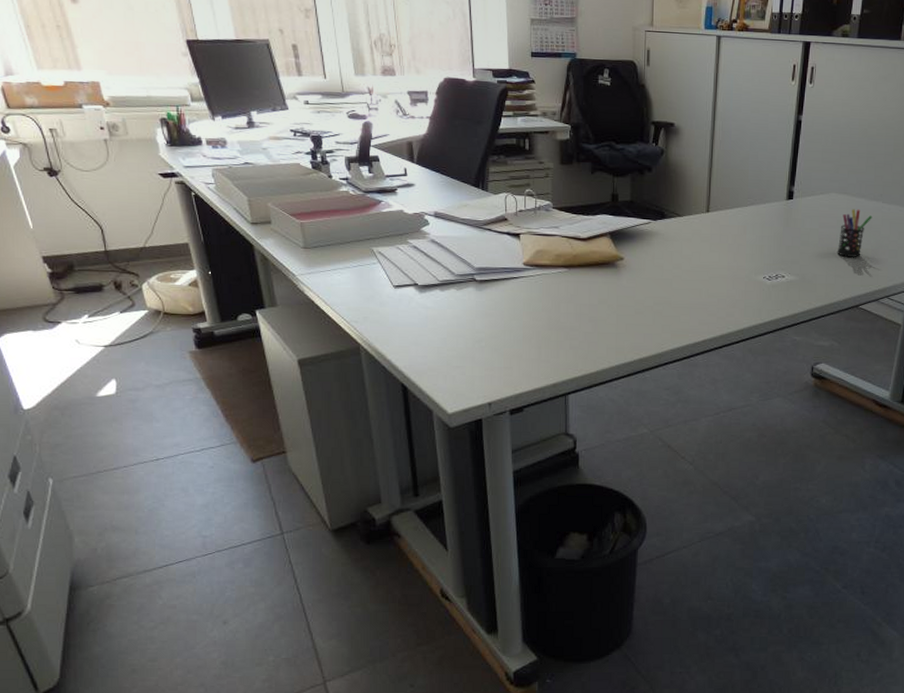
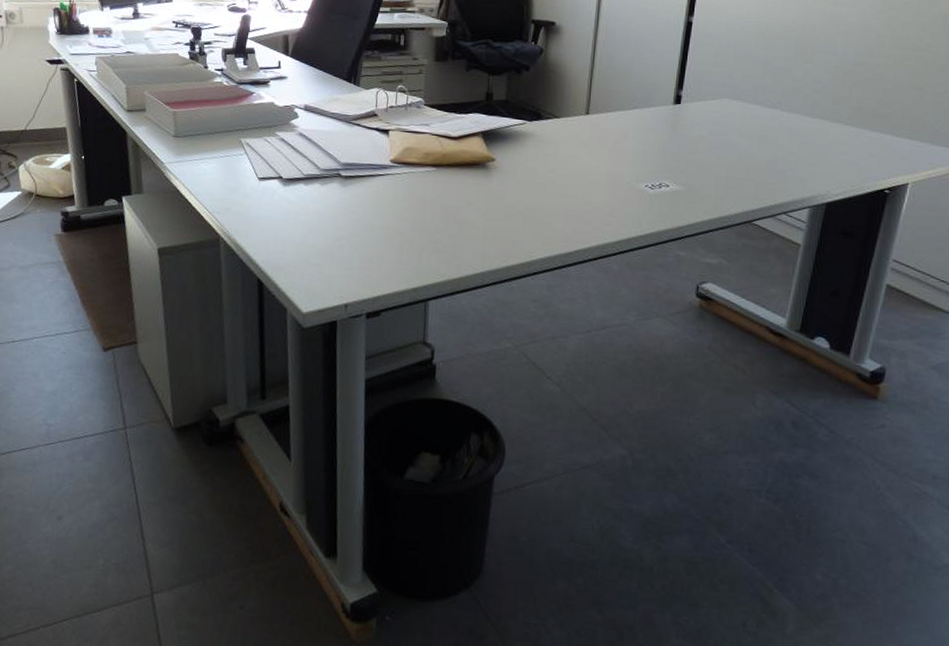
pen holder: present [837,209,873,257] -> none [728,116,769,168]

